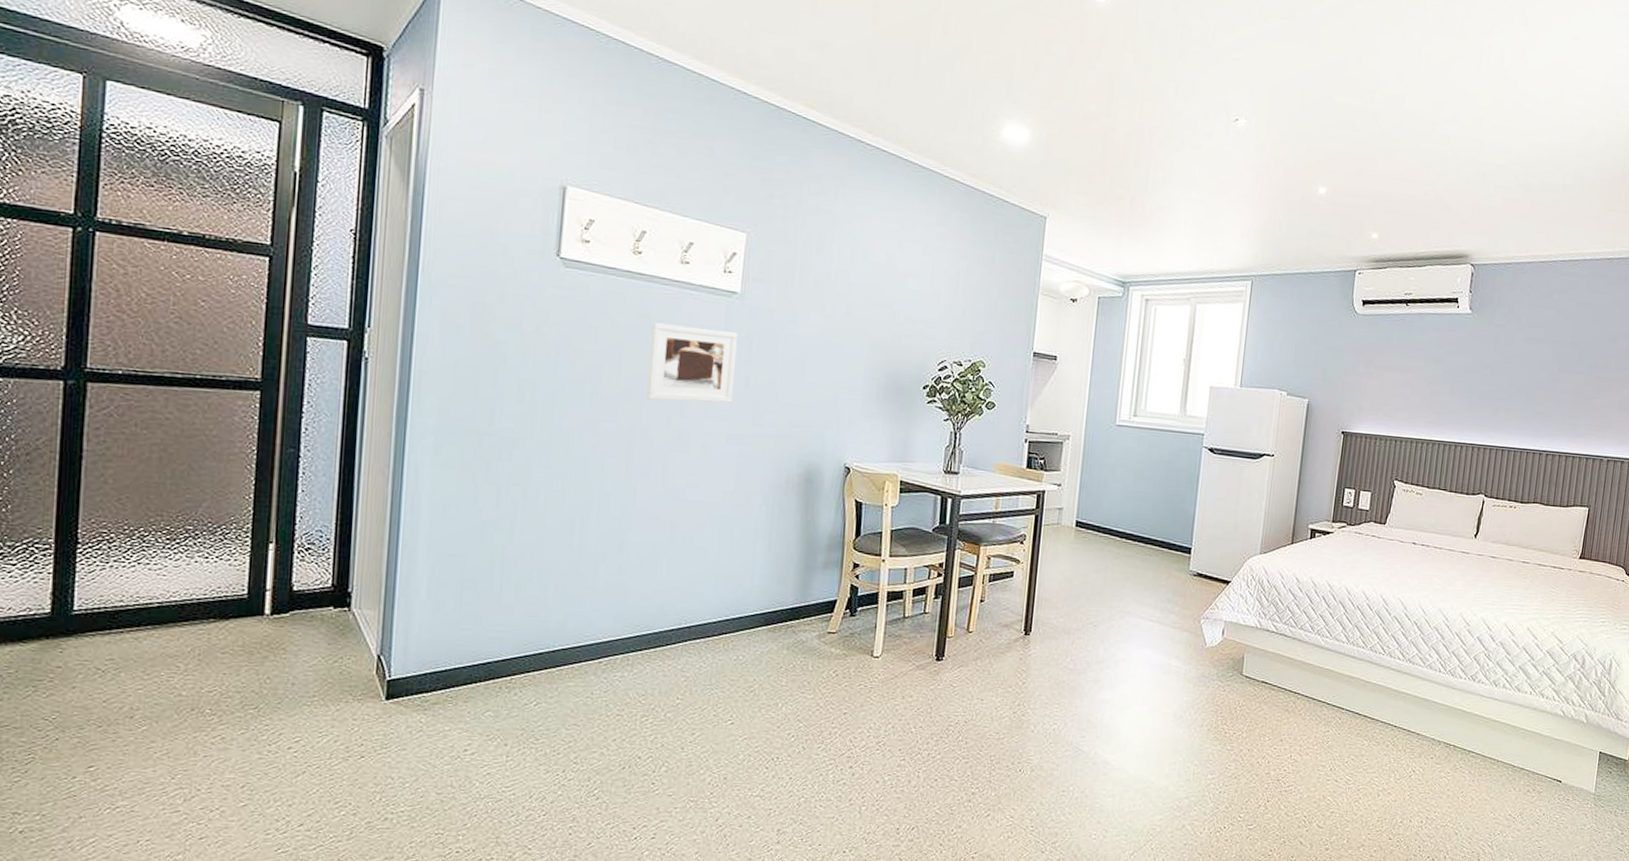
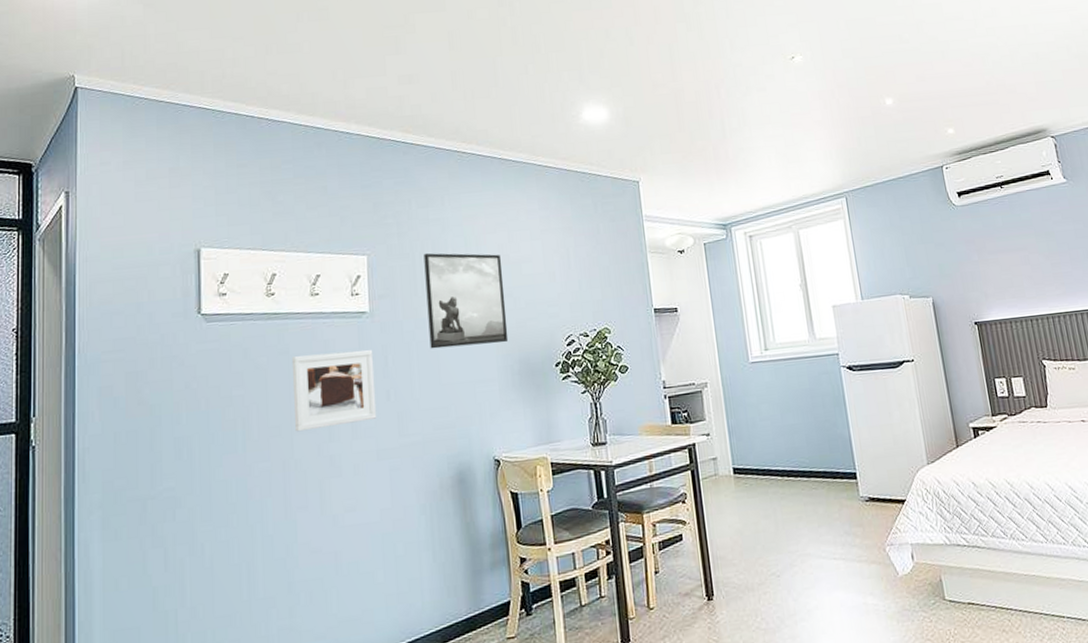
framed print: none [798,244,888,355] -> present [424,252,509,349]

